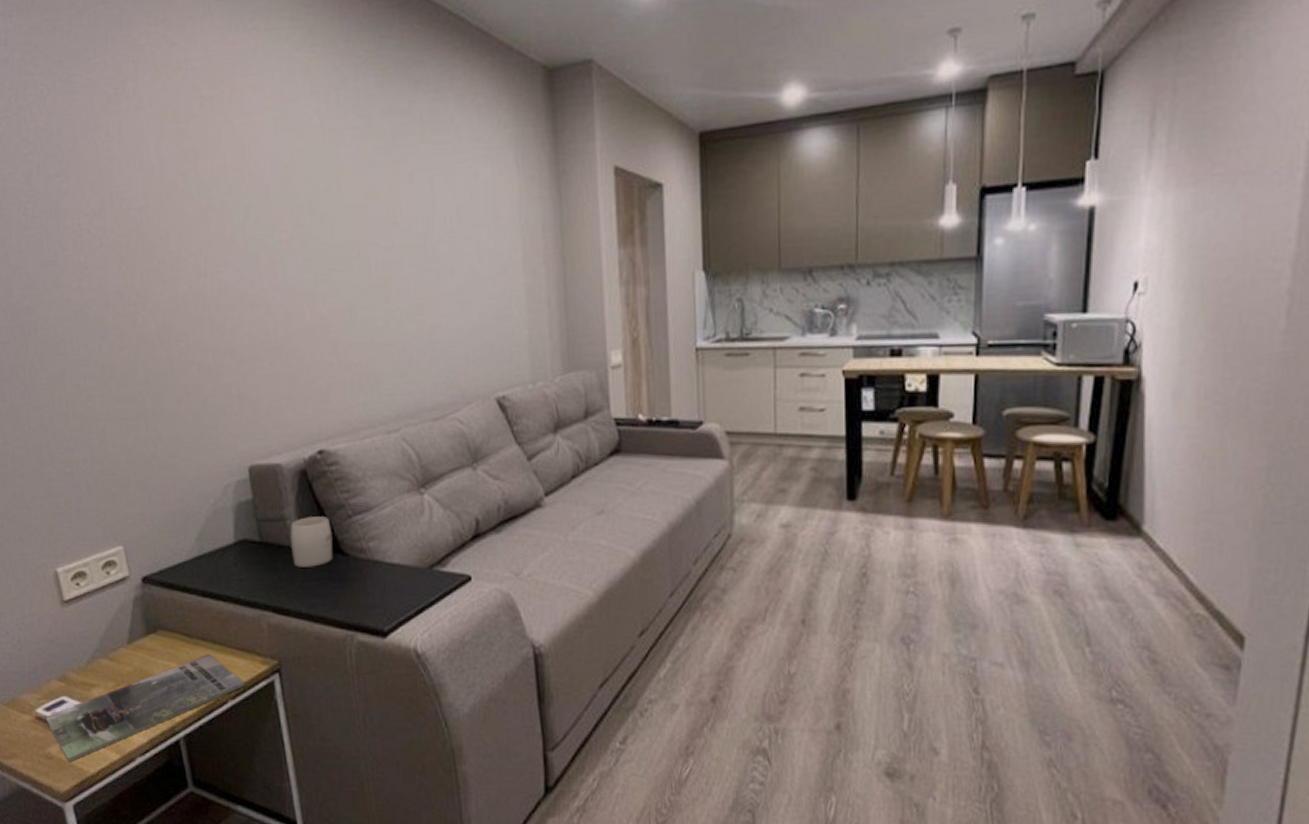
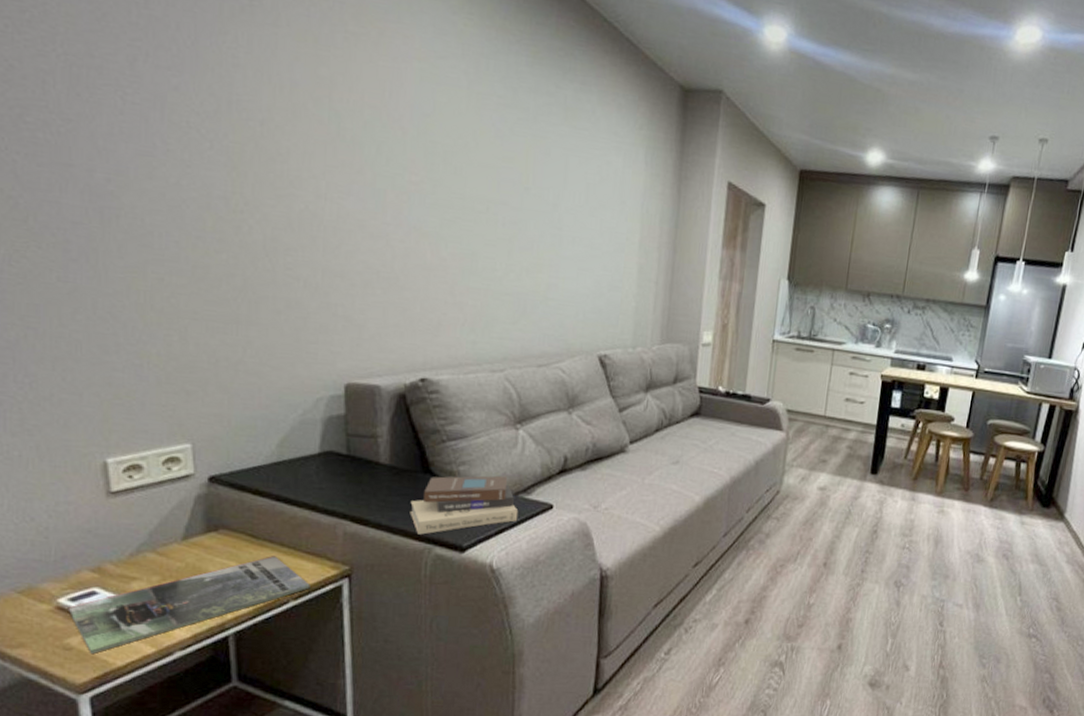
mug: present [290,516,333,567] -> none [379,437,424,484]
books: none [326,548,437,621] -> present [410,475,519,535]

